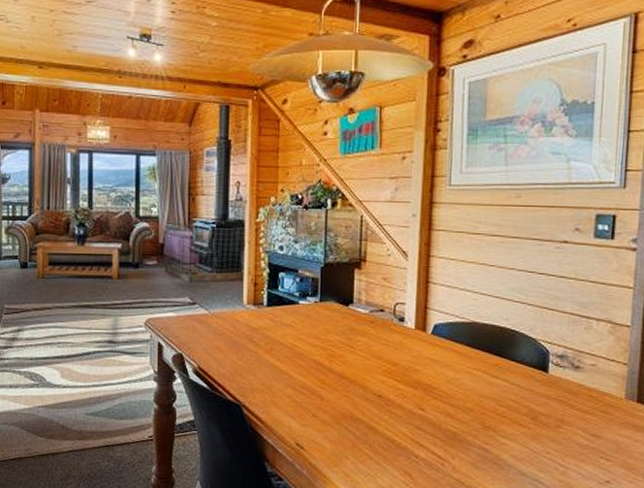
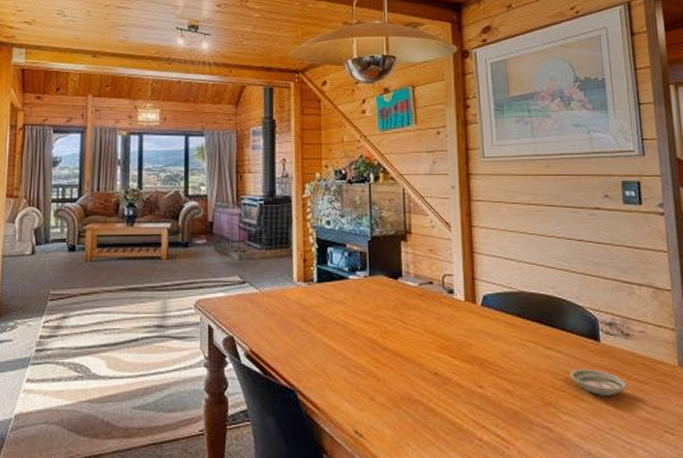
saucer: none [513,397,569,423] -> present [570,368,627,396]

